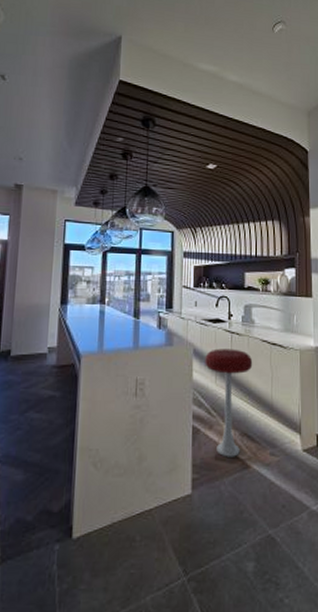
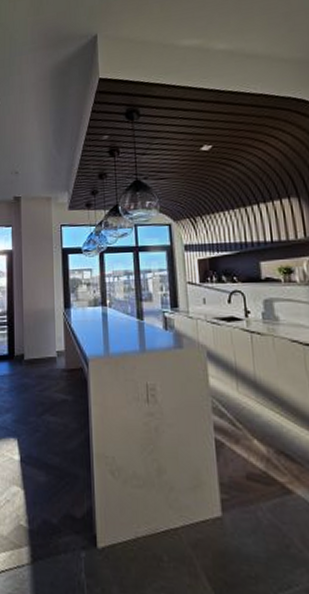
bar stool: present [205,348,253,457] -> none [221,351,283,479]

